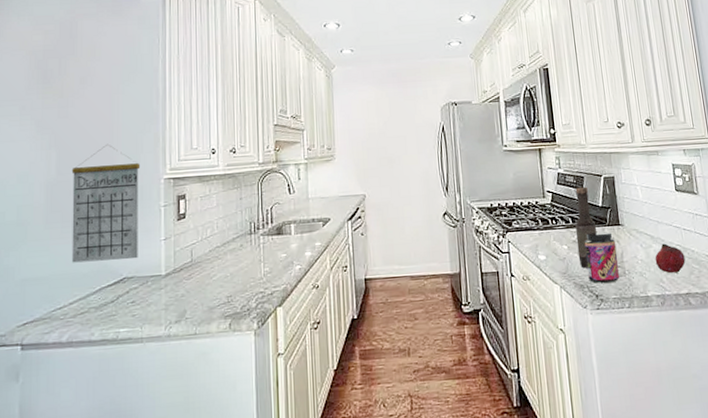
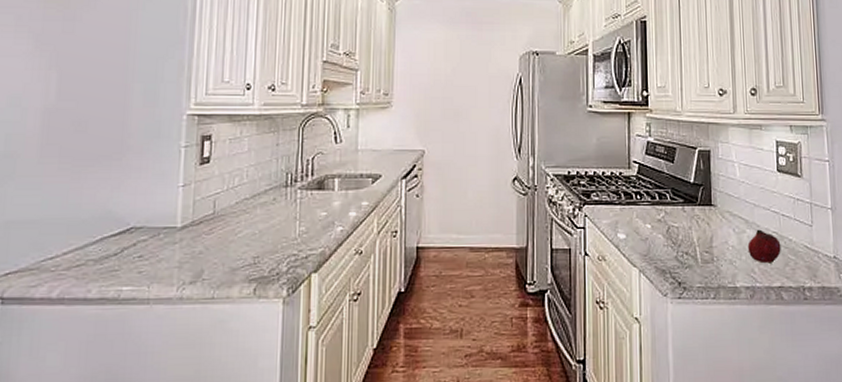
calendar: present [71,143,141,263] -> none [68,68,160,207]
bottle: present [575,186,597,269] -> none [661,159,686,252]
jar: present [584,231,619,283] -> none [670,212,707,269]

